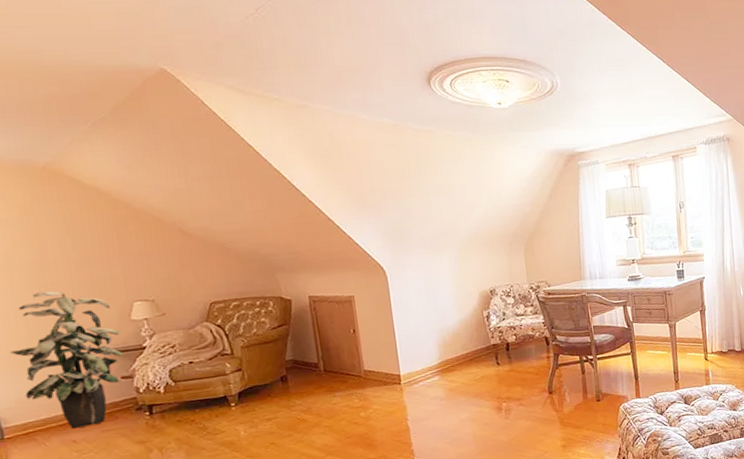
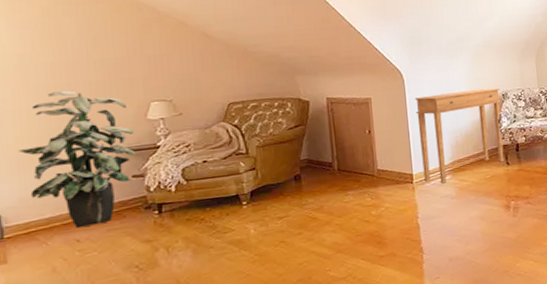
side table: none [398,284,494,385] -> present [414,88,504,184]

